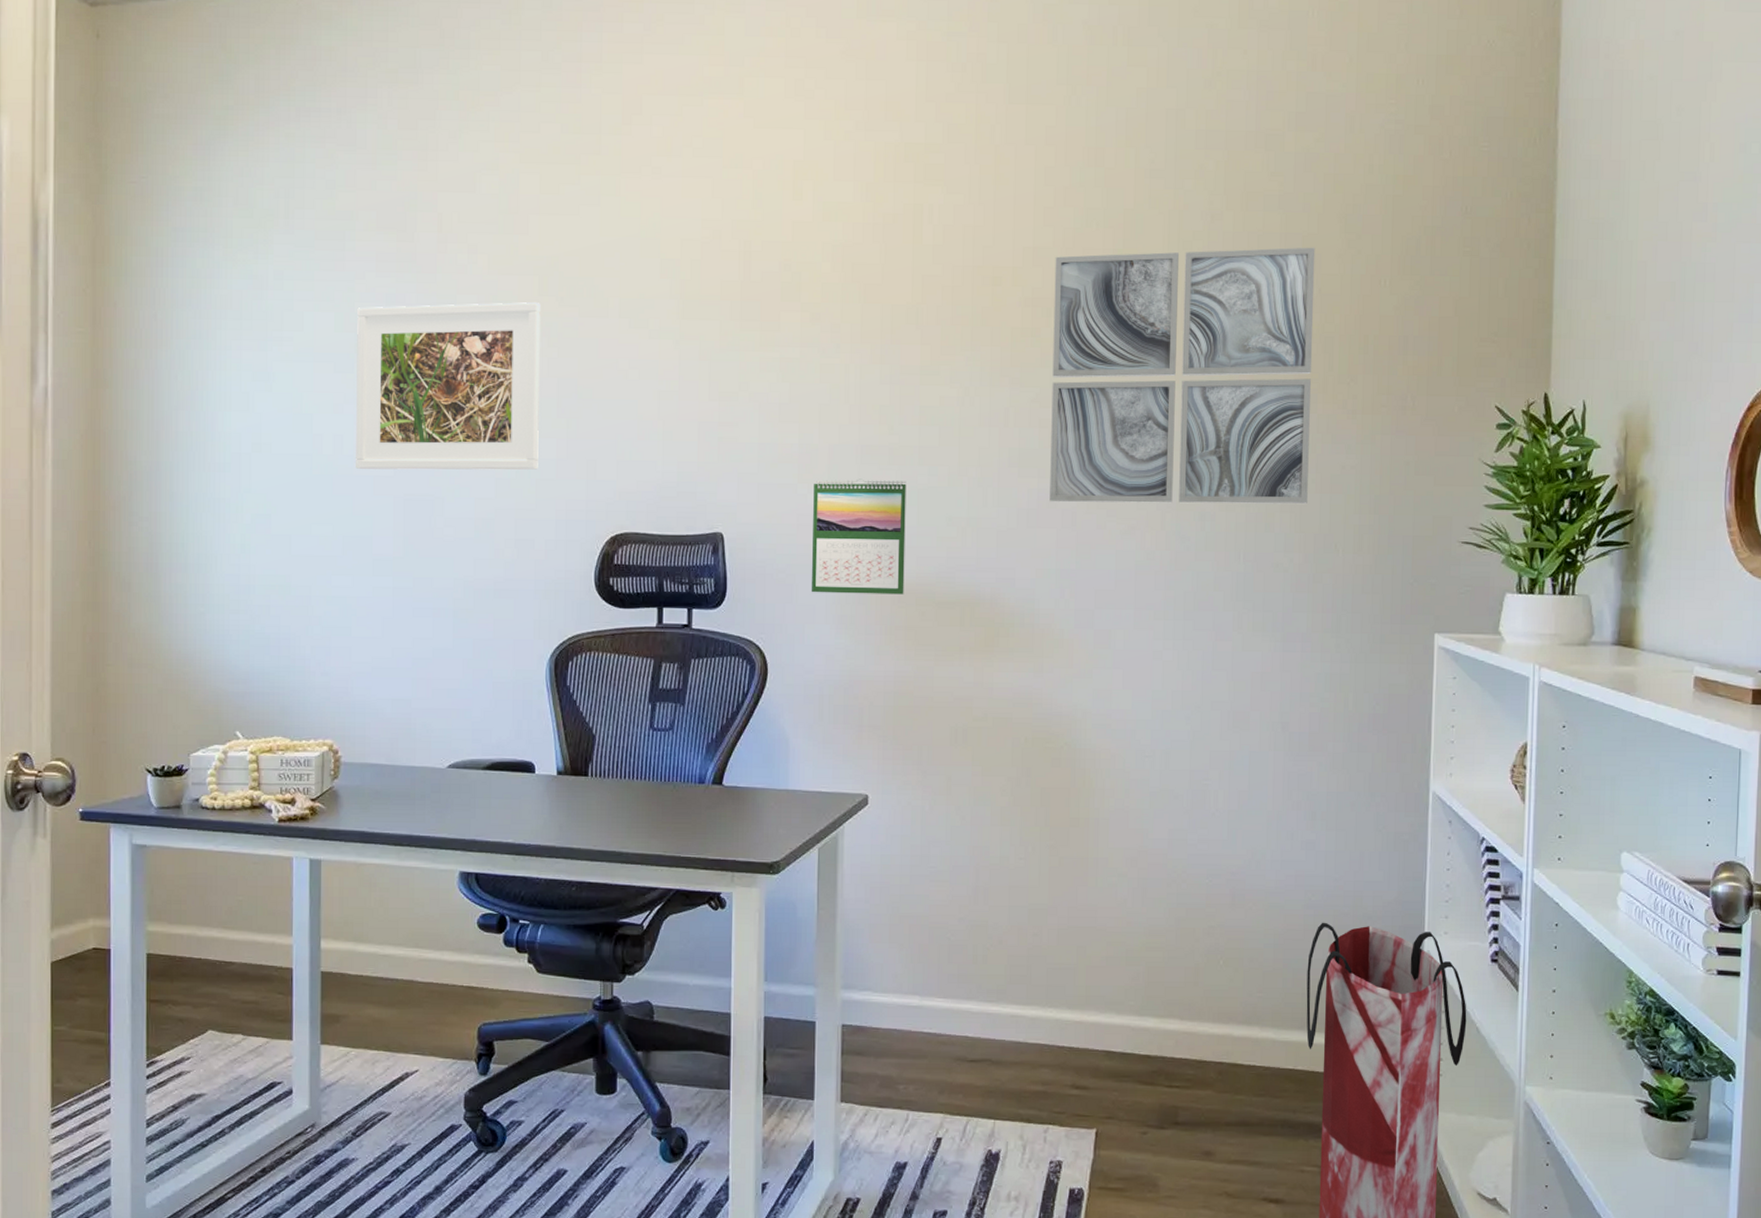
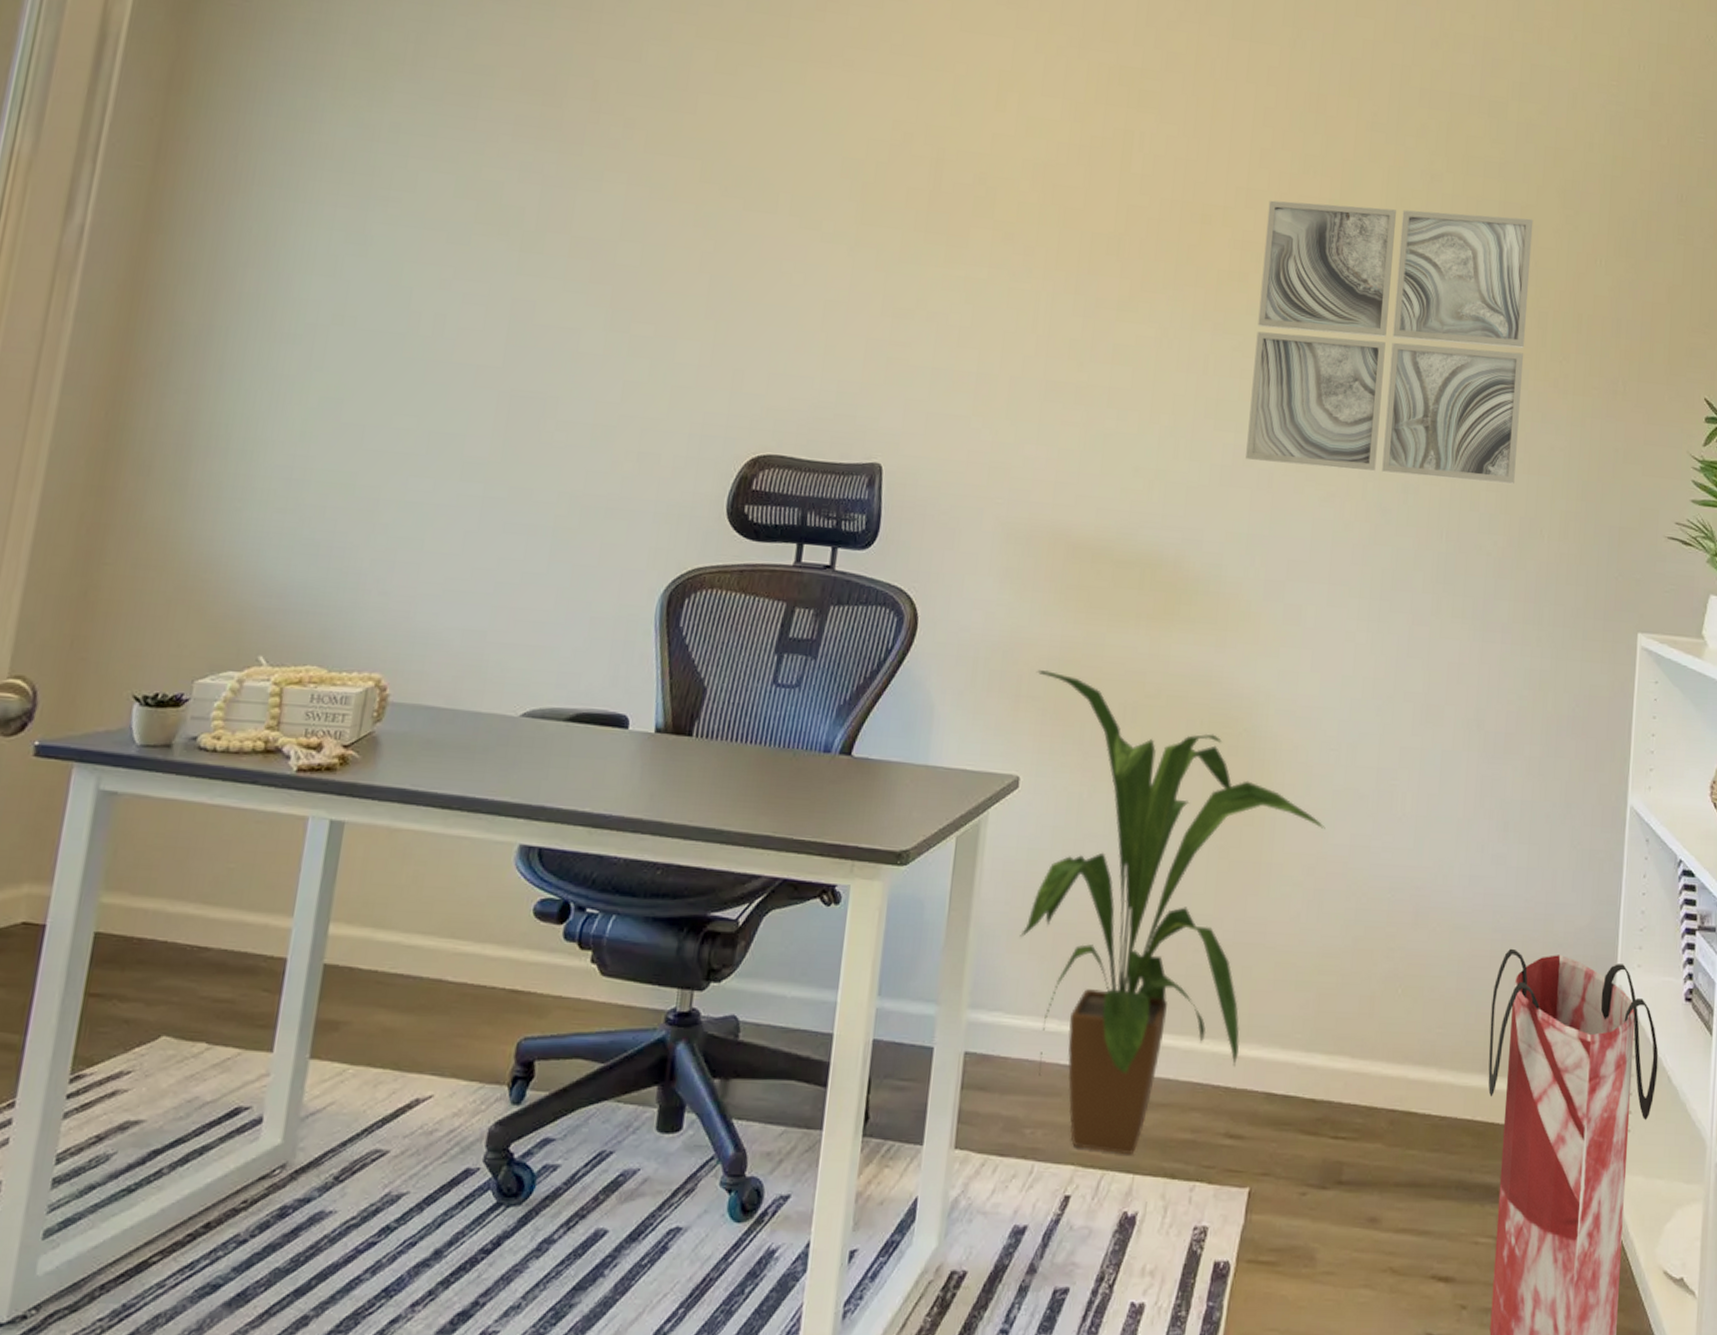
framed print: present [356,302,540,470] -> none [456,173,700,375]
calendar: present [811,478,906,595] -> none [975,414,1093,549]
house plant: none [875,703,1145,1104] -> present [1020,670,1325,1155]

